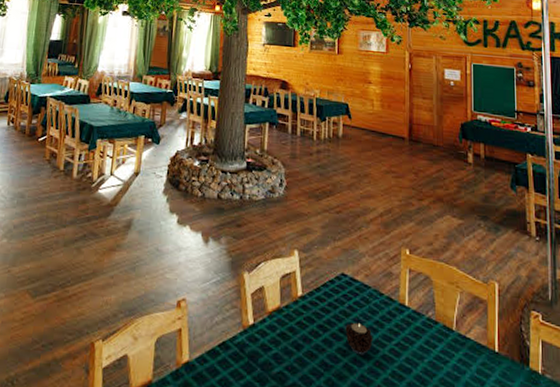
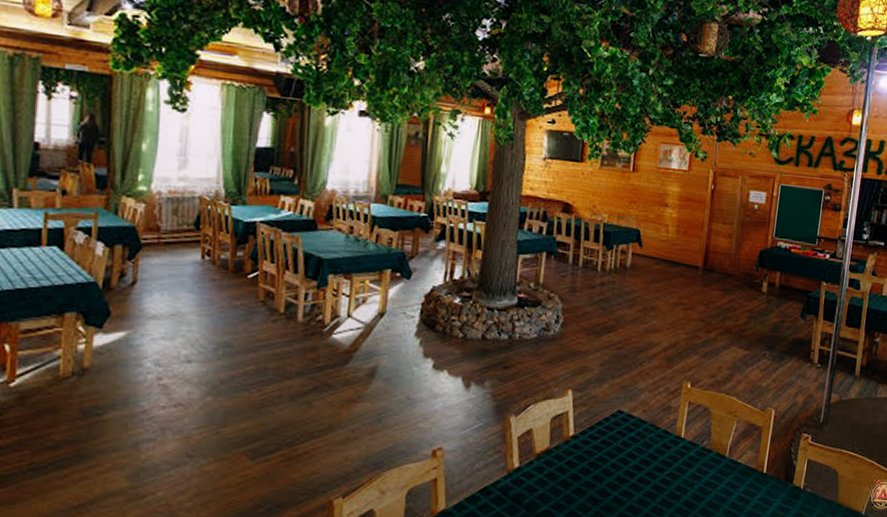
candle: present [345,322,373,355] -> none [617,457,646,488]

